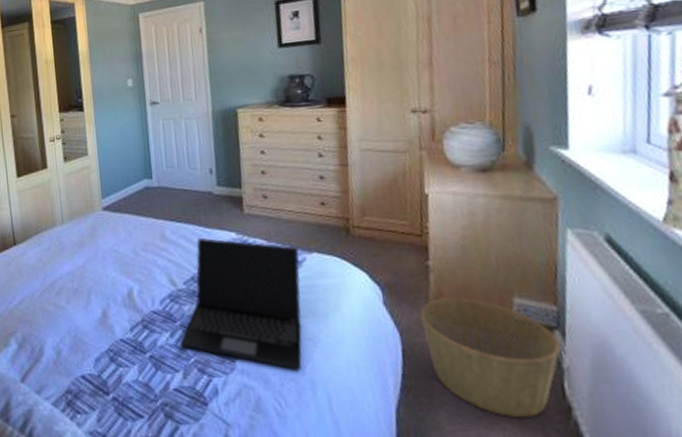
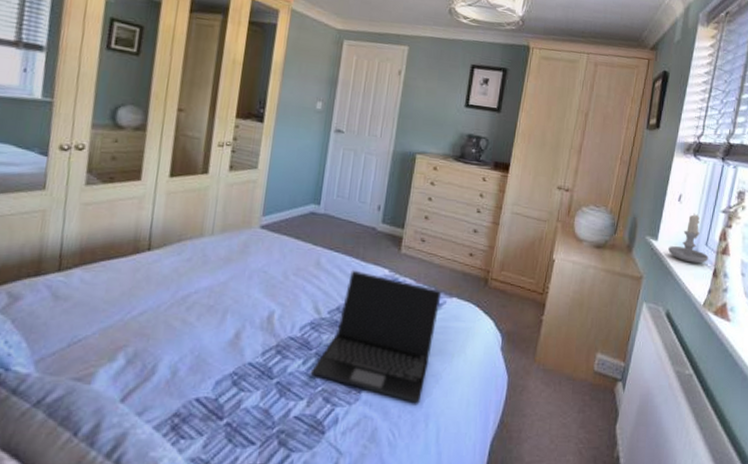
basket: present [419,296,560,419] -> none [526,347,620,452]
candle: none [588,105,657,170] -> present [668,213,709,264]

